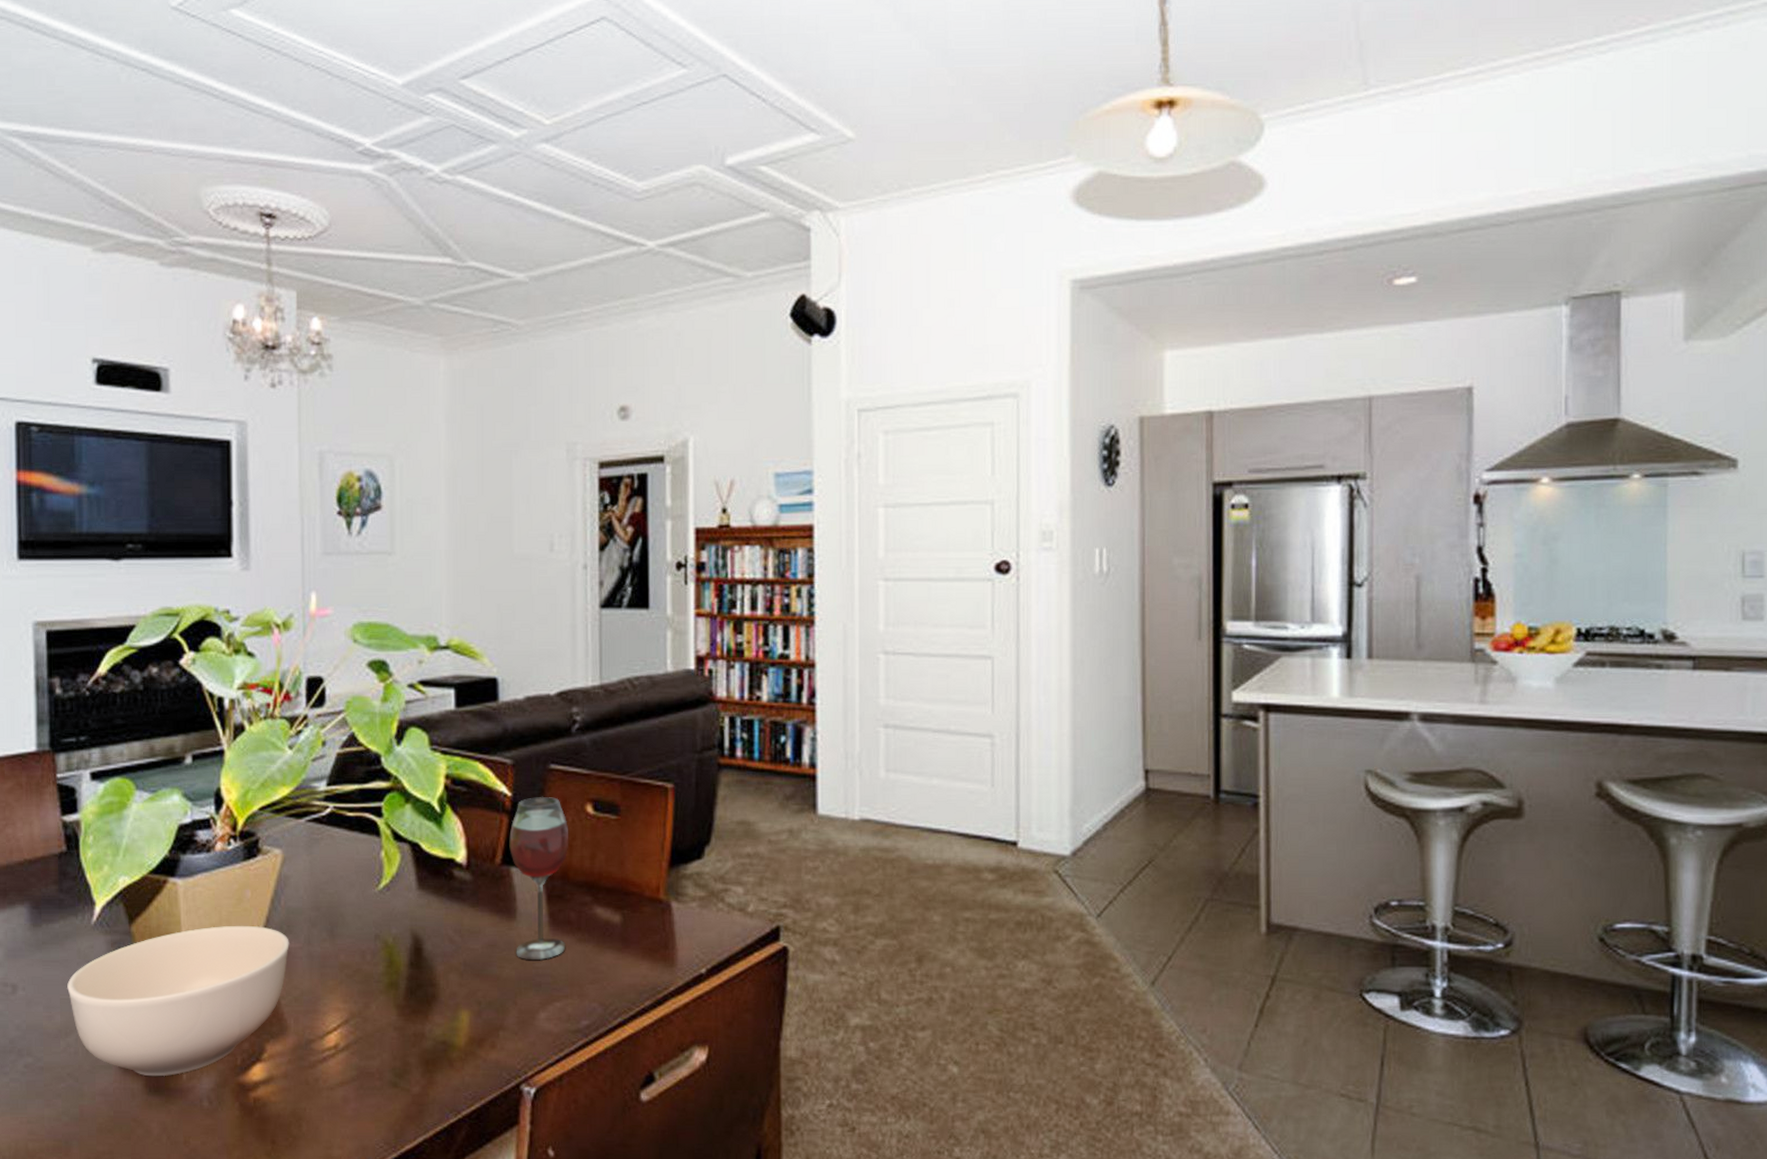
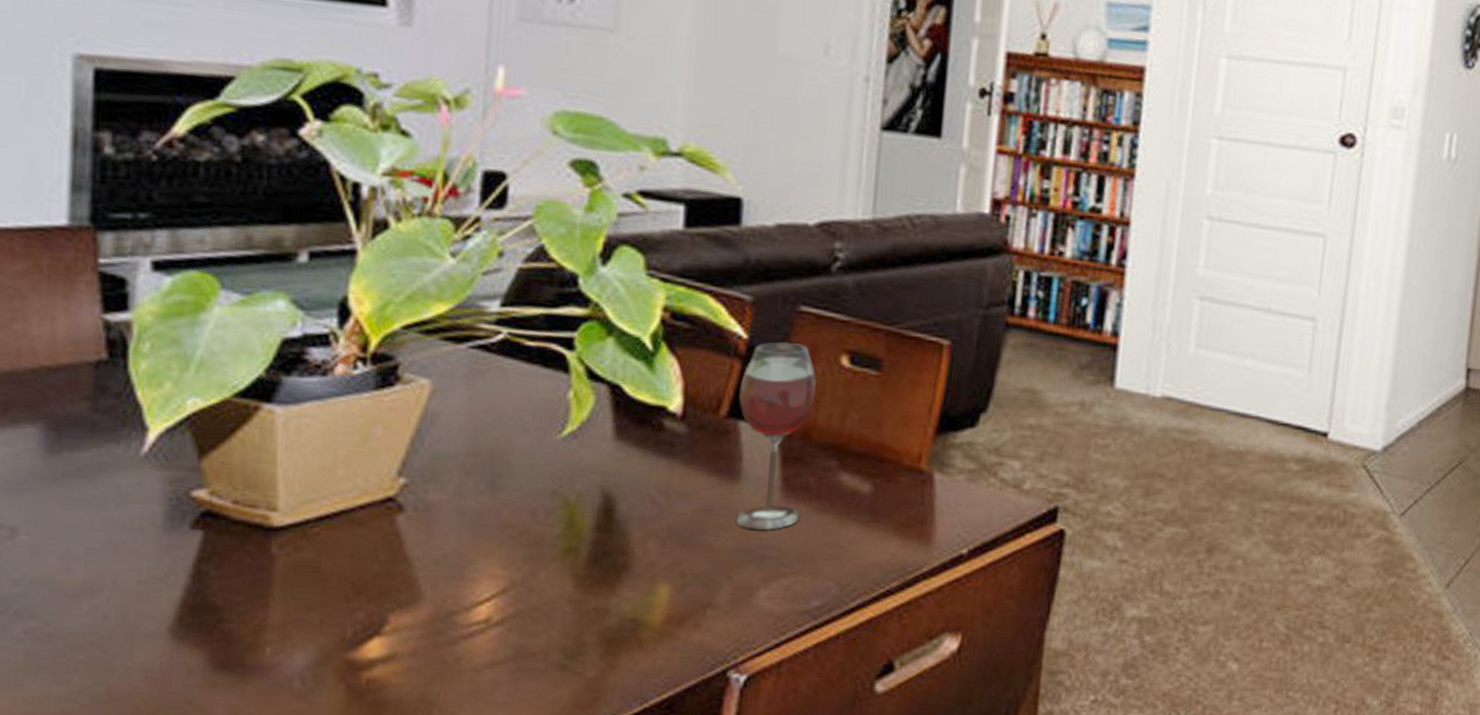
bowl: present [67,925,290,1077] -> none [97,467,433,650]

